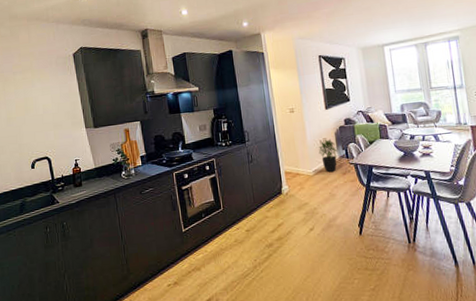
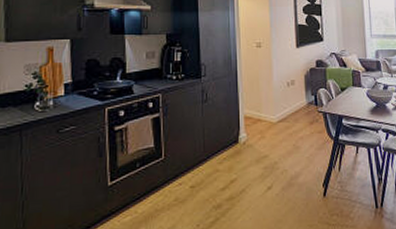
potted plant: present [318,138,338,173] -> none [285,81,307,121]

